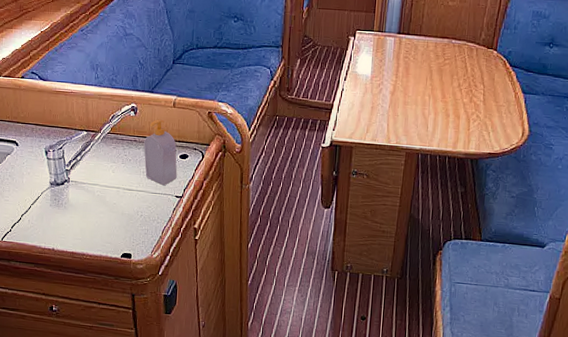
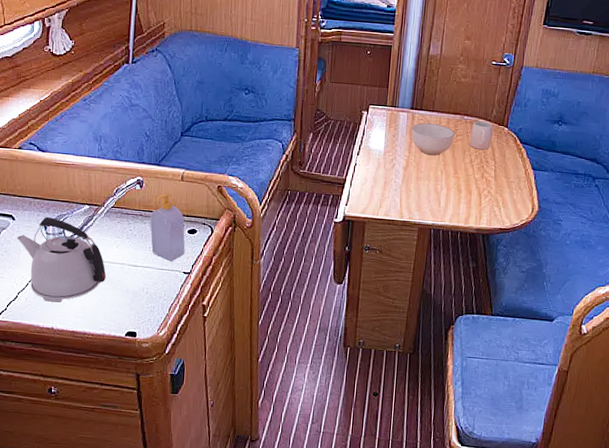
kettle: none [20,142,103,225] -> present [17,216,106,303]
bowl: none [399,47,443,80] -> present [412,123,455,156]
mug: none [457,44,482,74] -> present [469,121,493,150]

